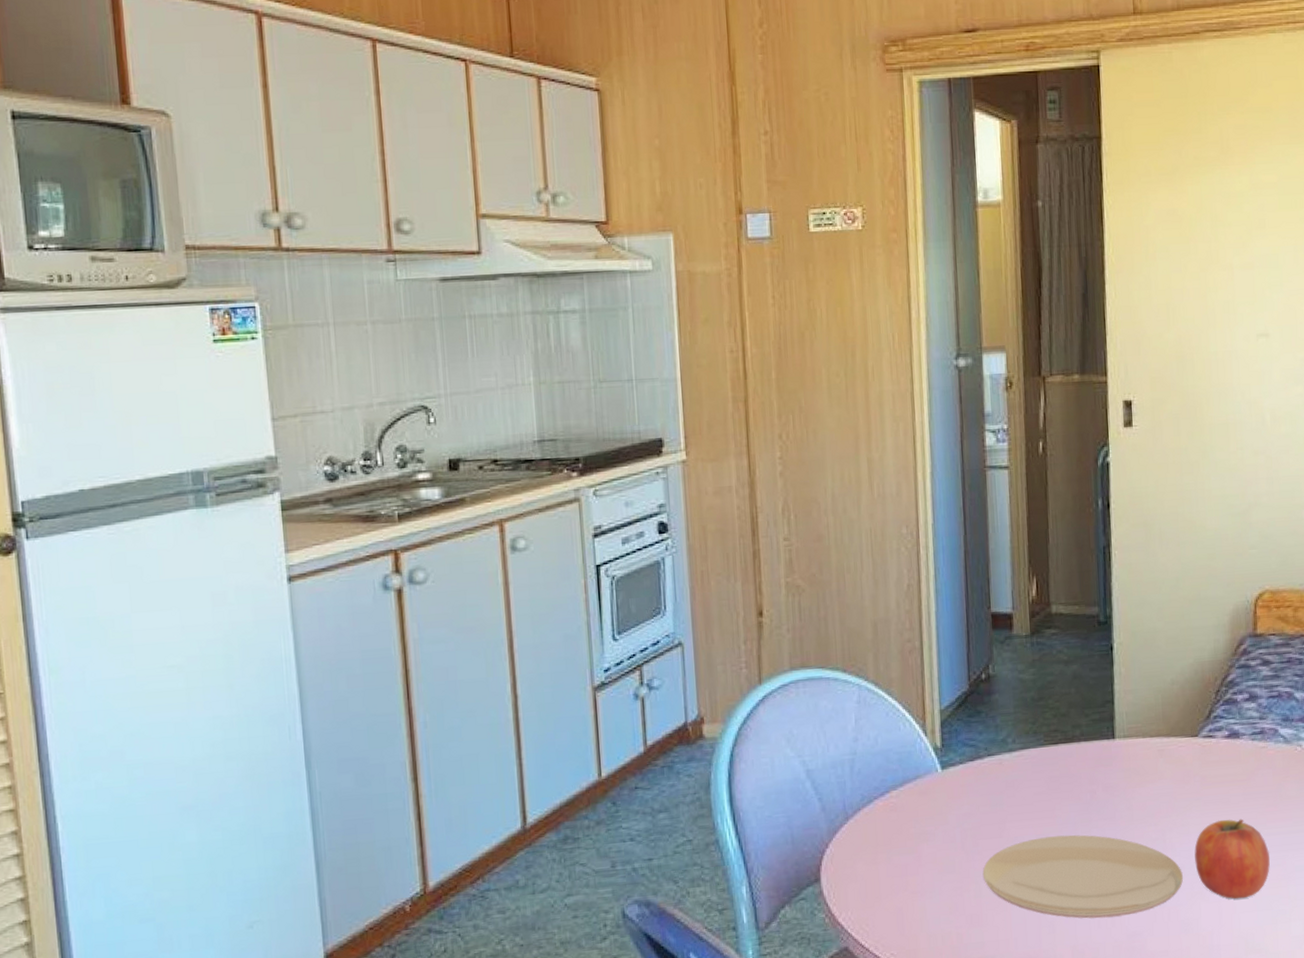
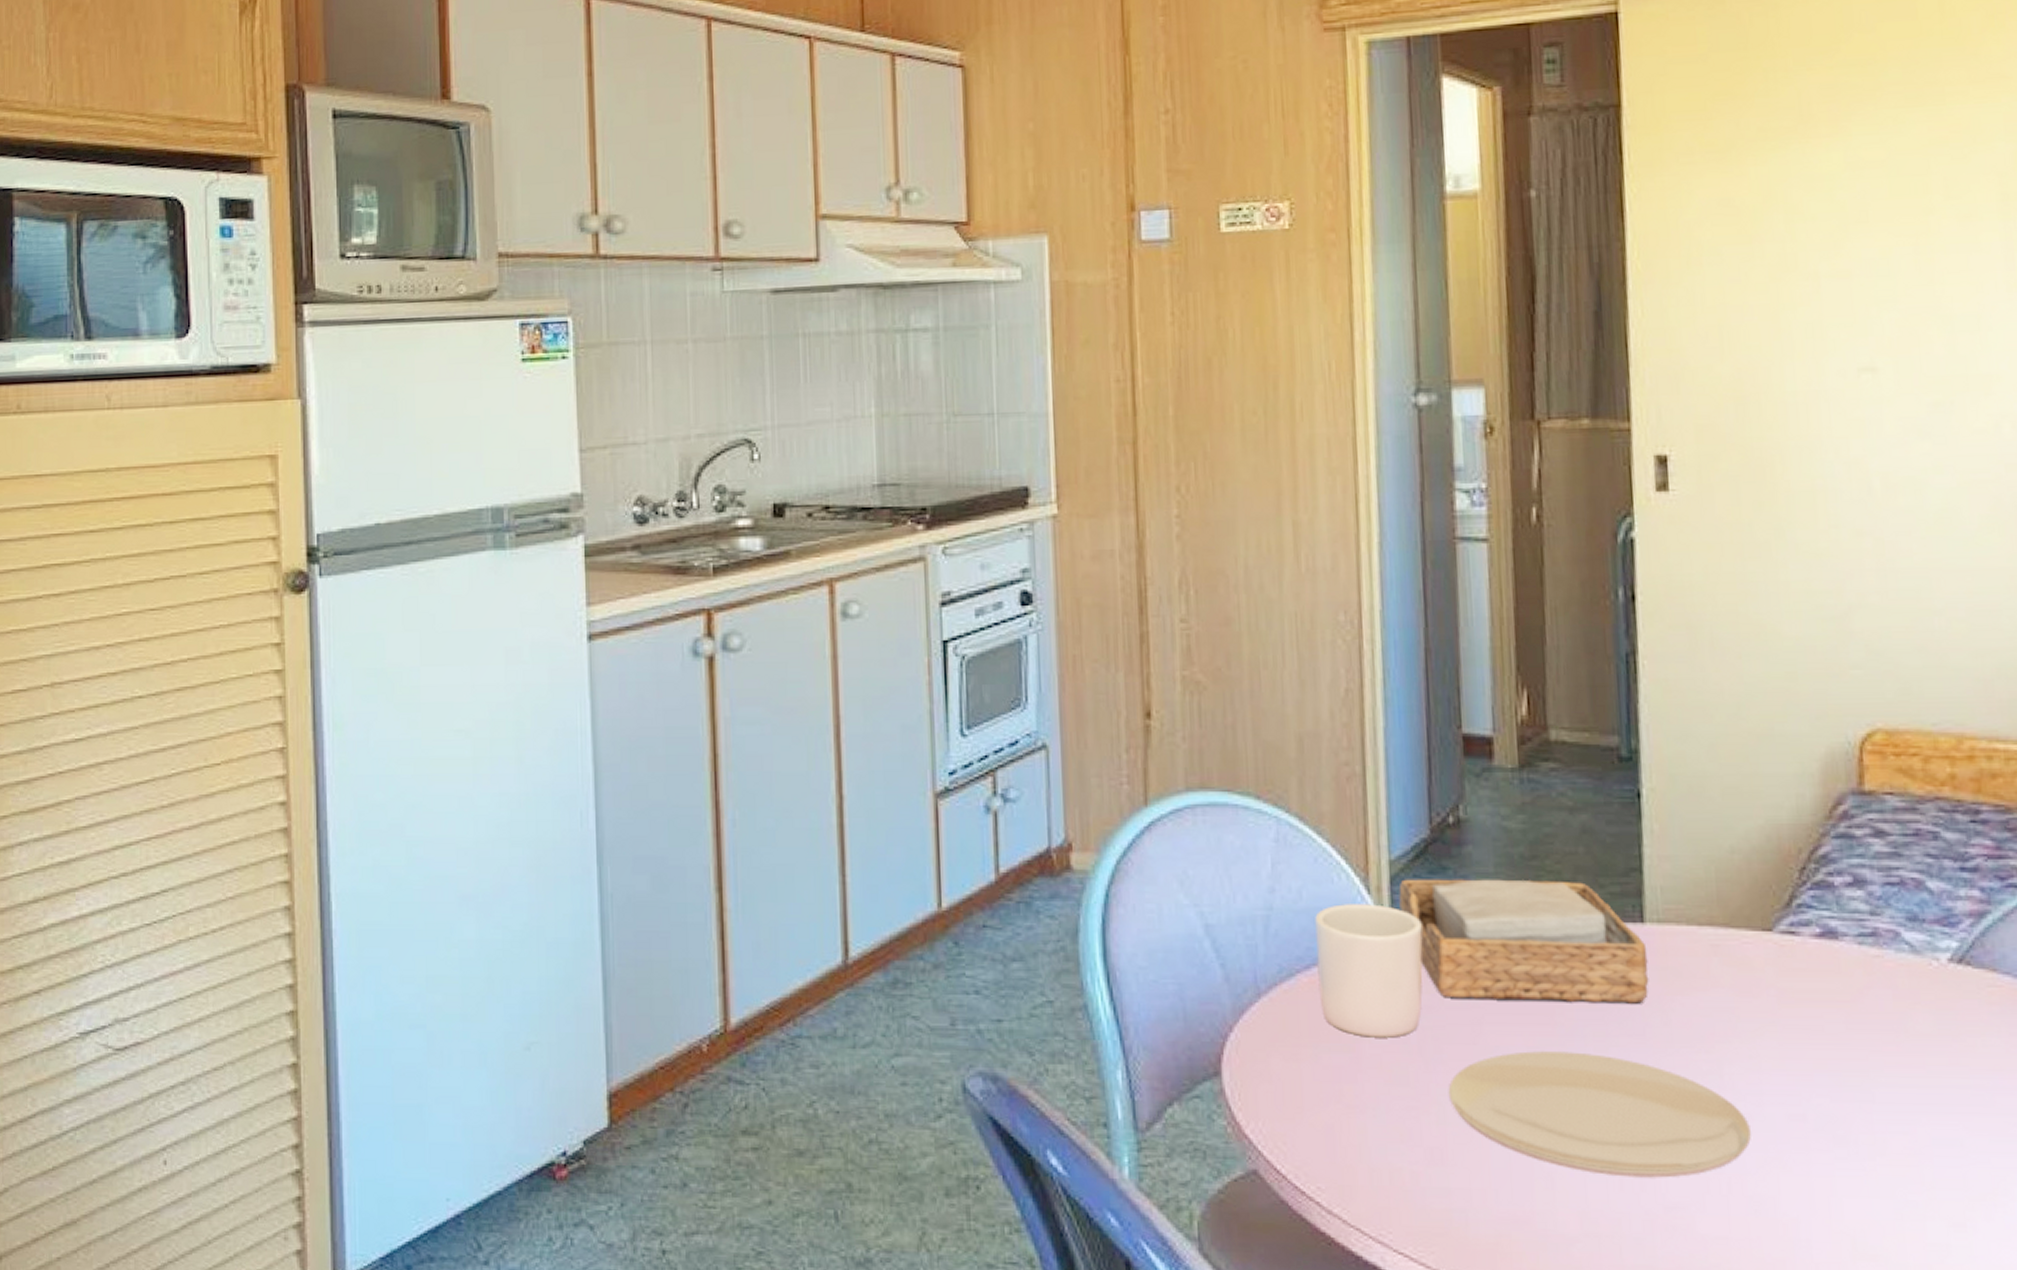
mug: none [887,743,965,841] -> present [1315,904,1423,1038]
napkin holder: none [947,714,1118,806] -> present [1398,879,1649,1004]
fruit: present [1194,819,1271,899] -> none [1768,1055,1891,1176]

